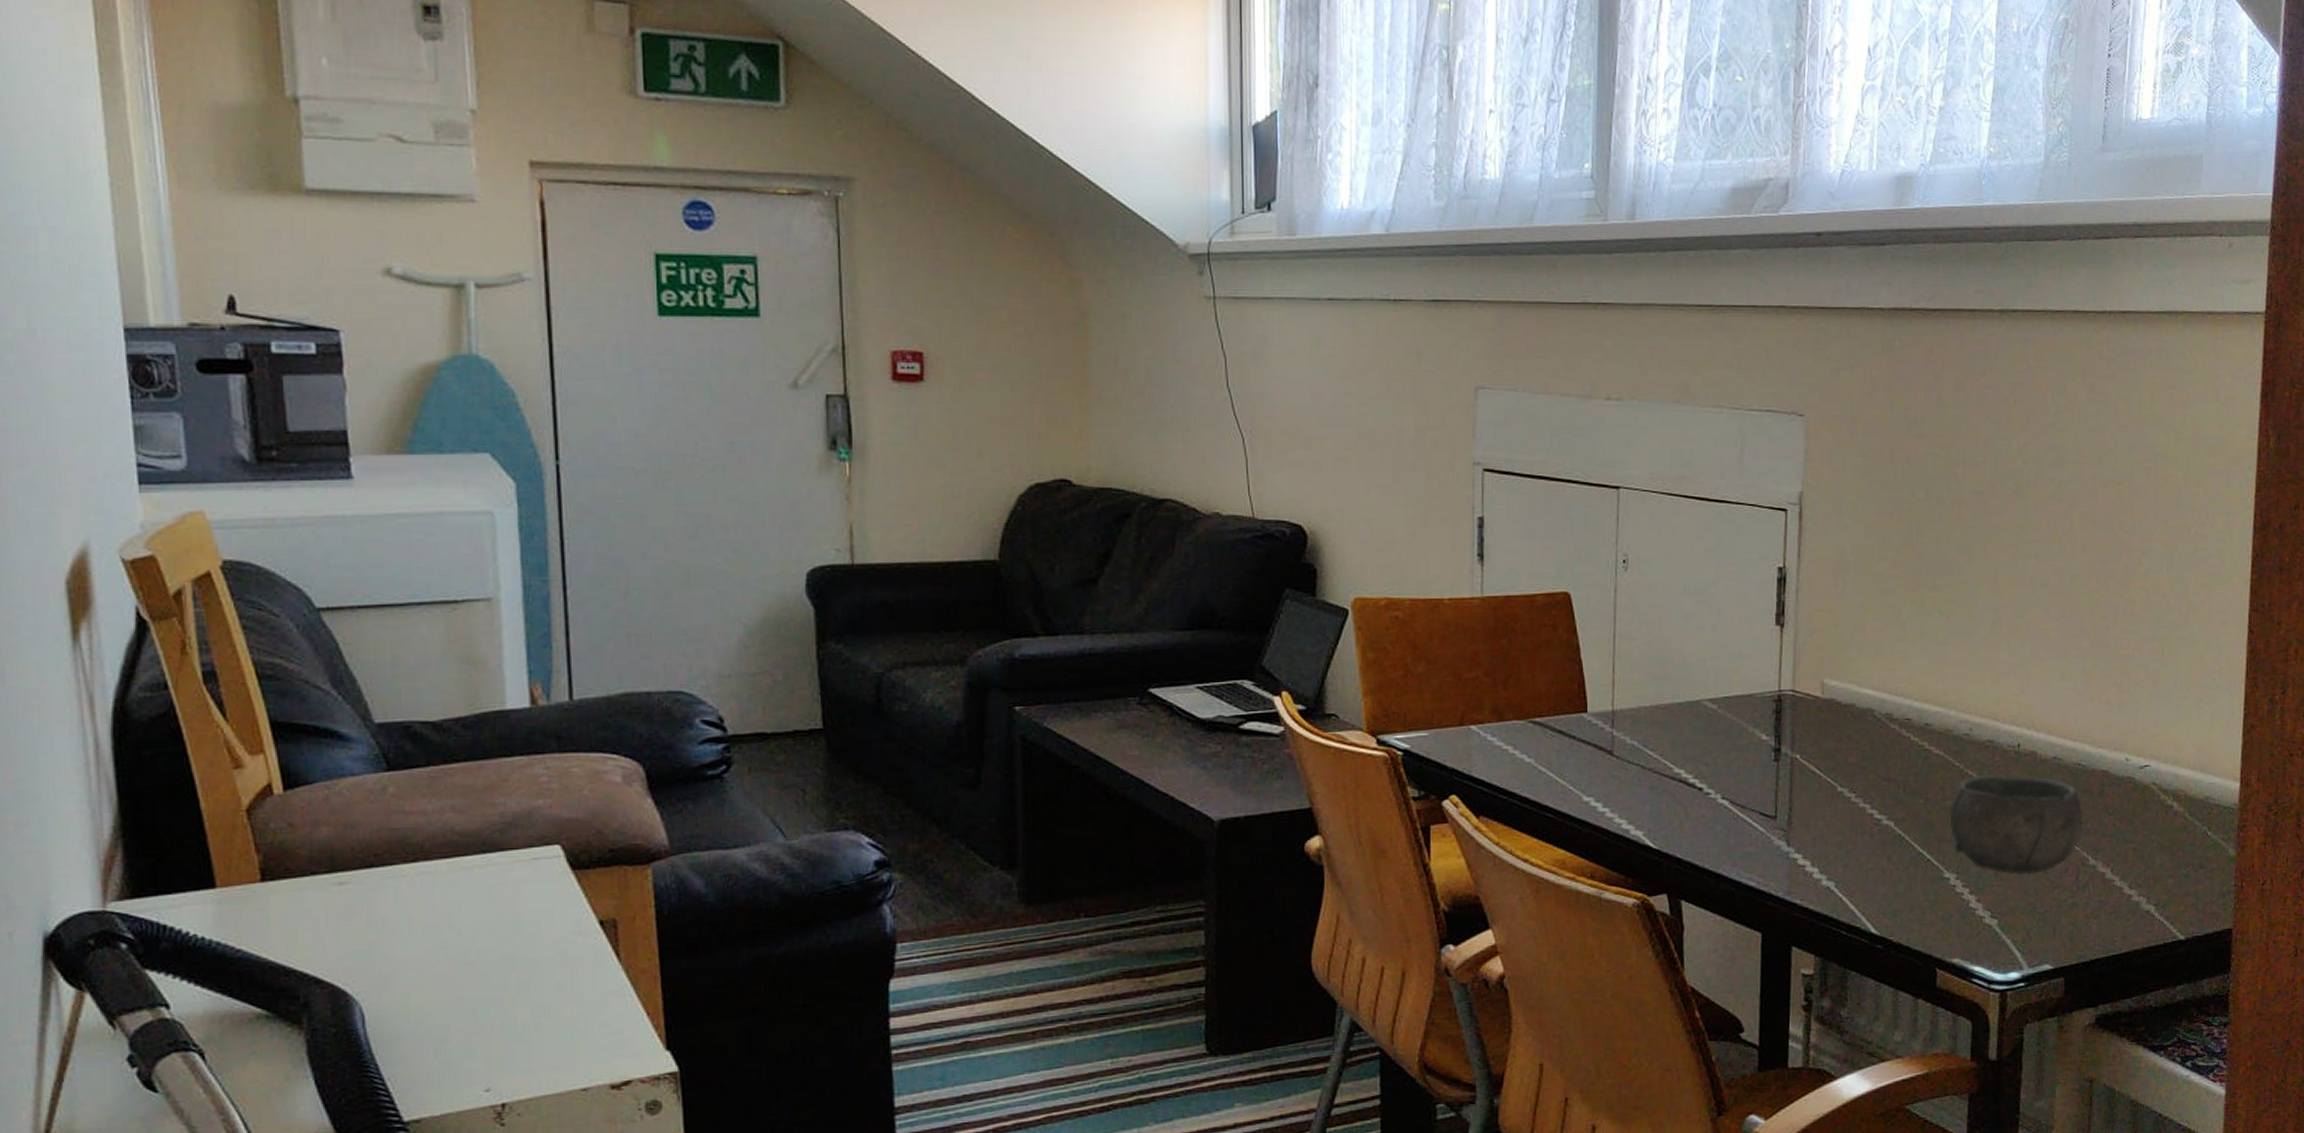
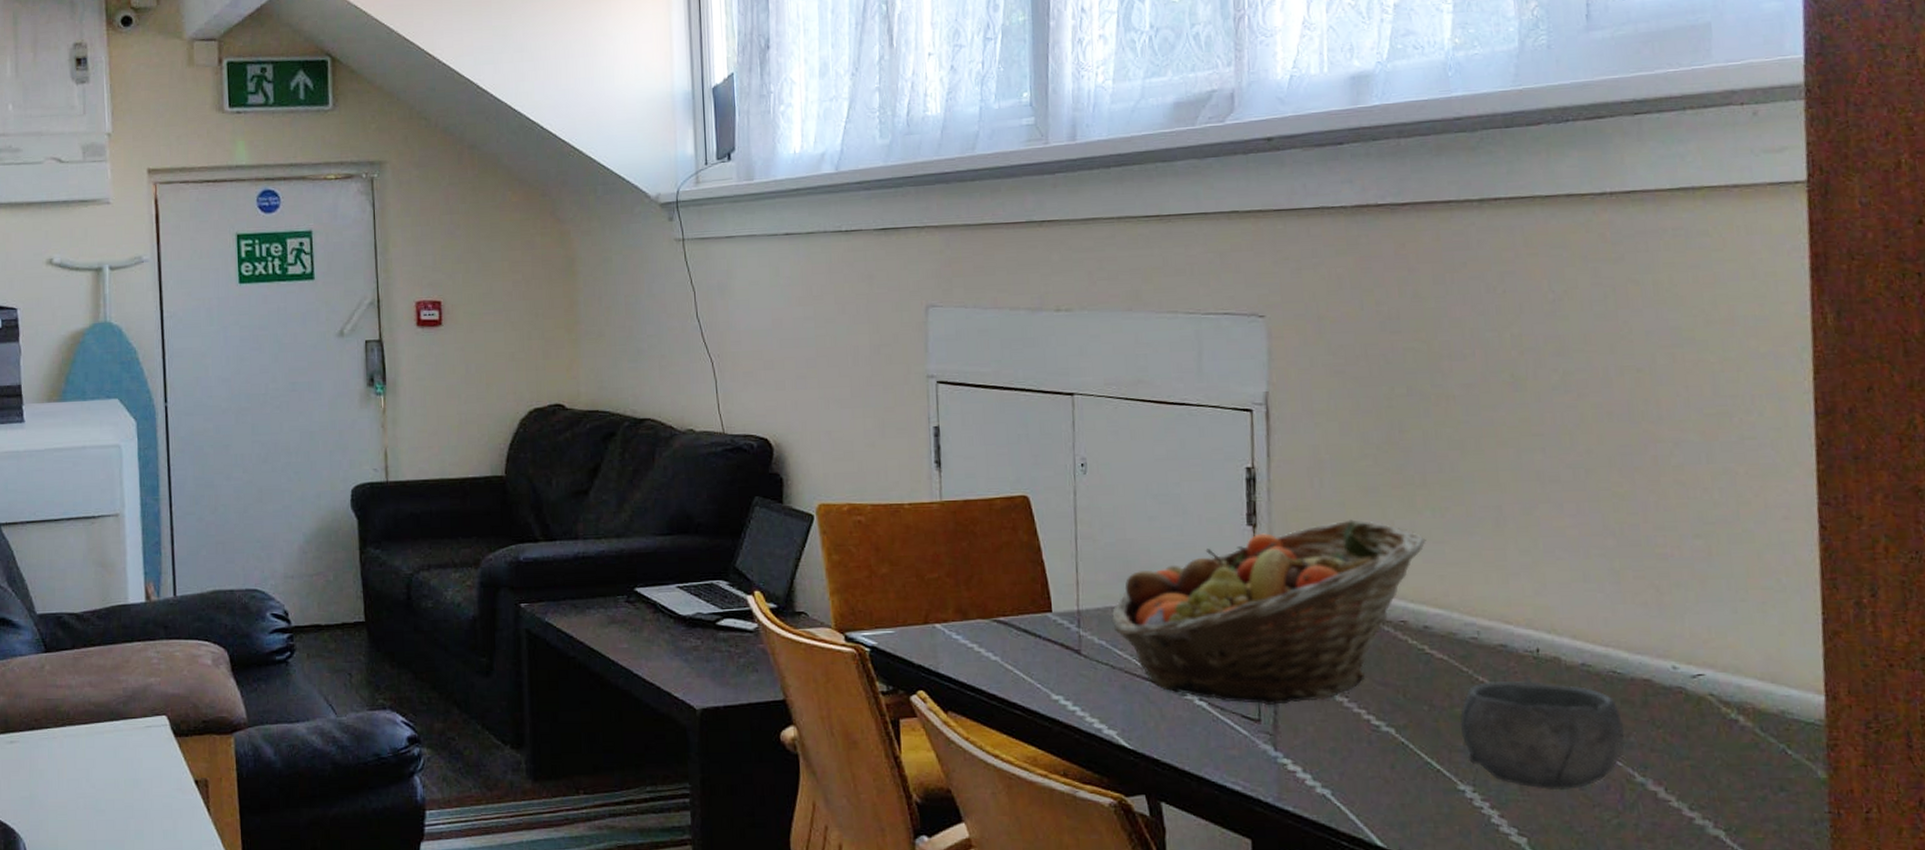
fruit basket: none [1644,620,1933,803] -> present [1111,519,1426,706]

